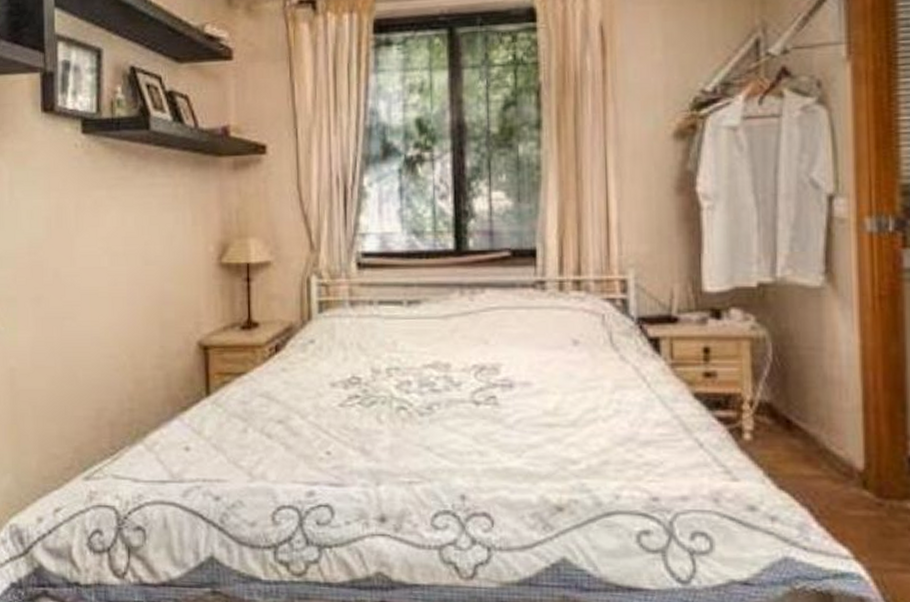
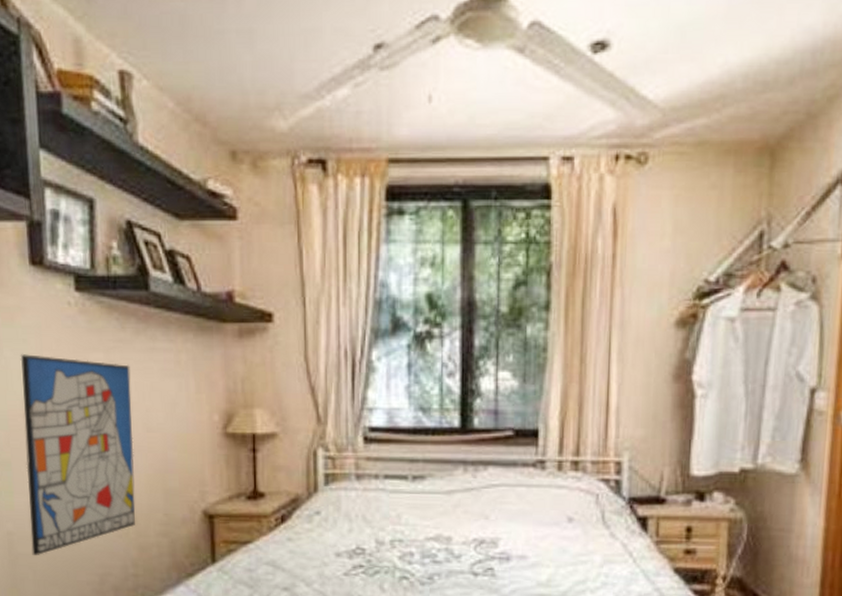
wall art: none [29,195,133,392] -> present [20,354,136,556]

